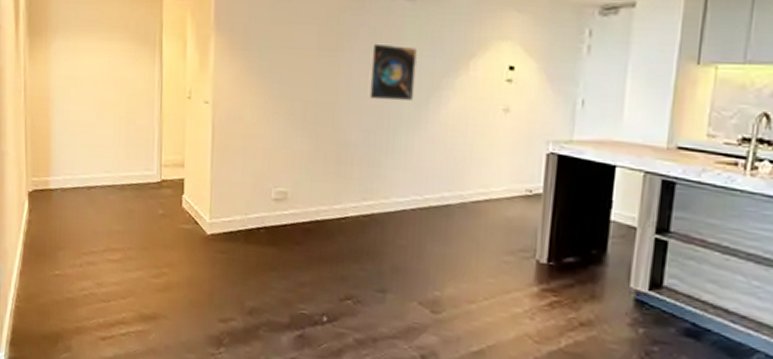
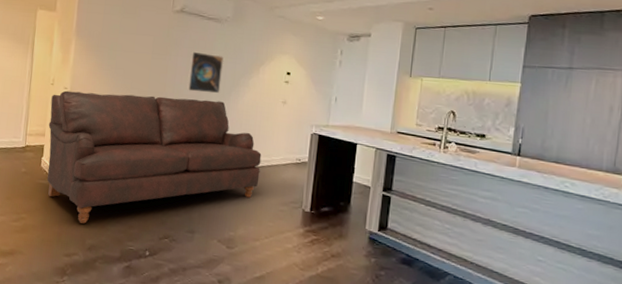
sofa: none [188,105,476,280] -> present [46,90,262,224]

